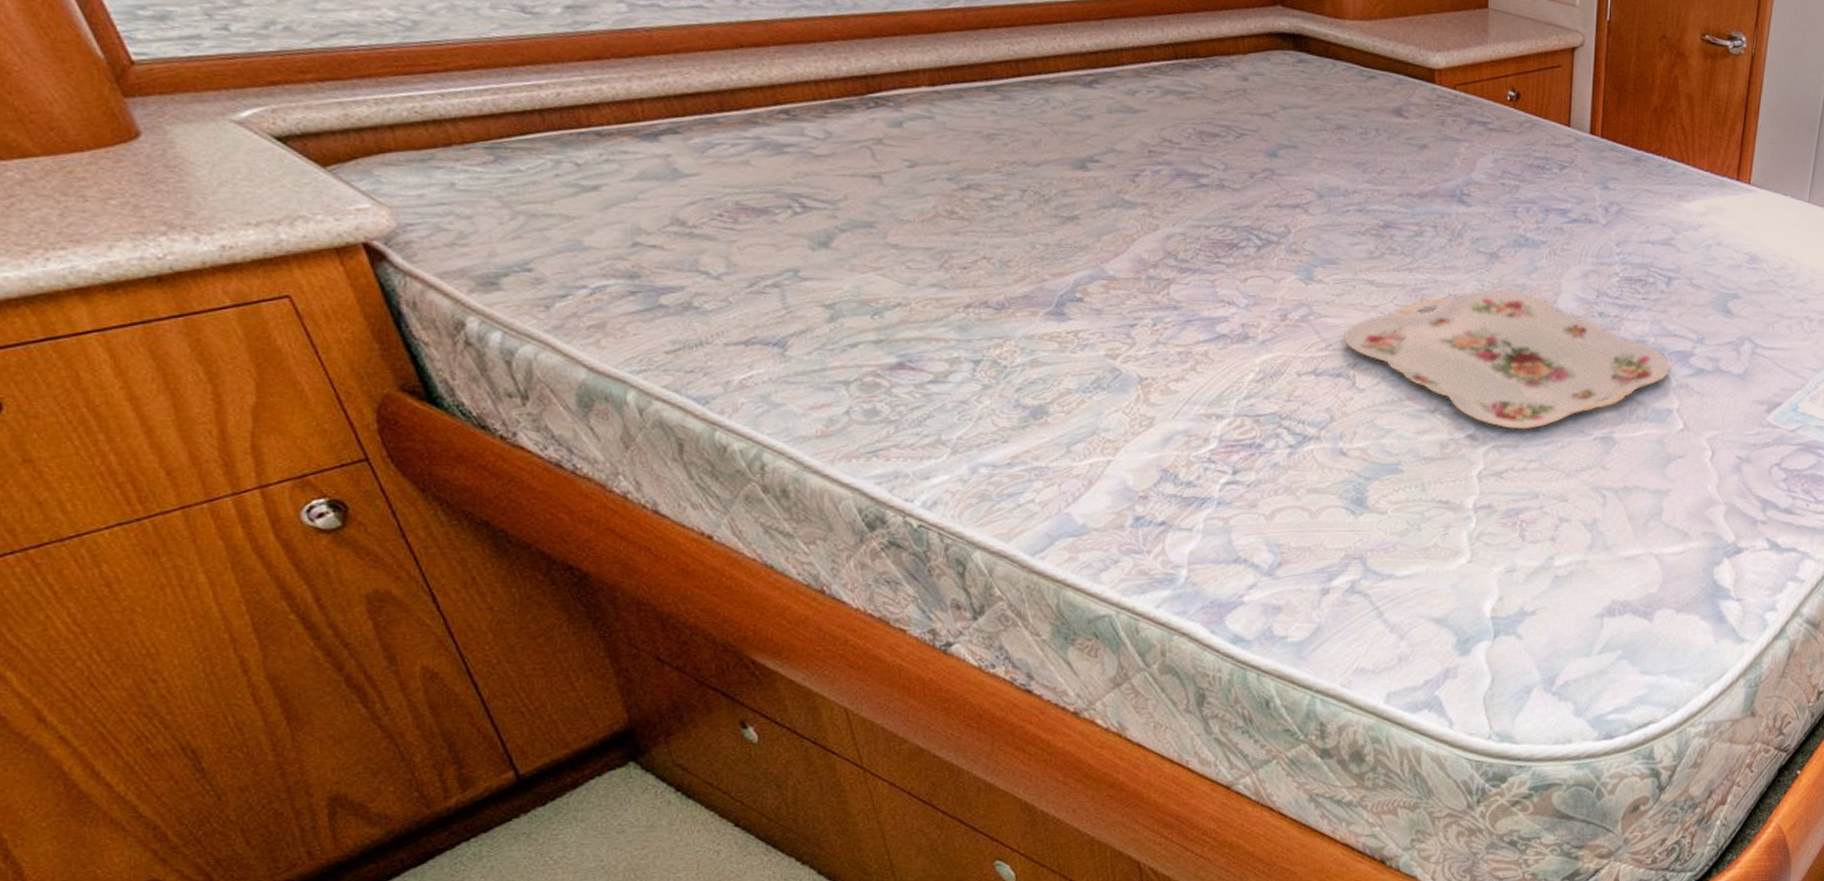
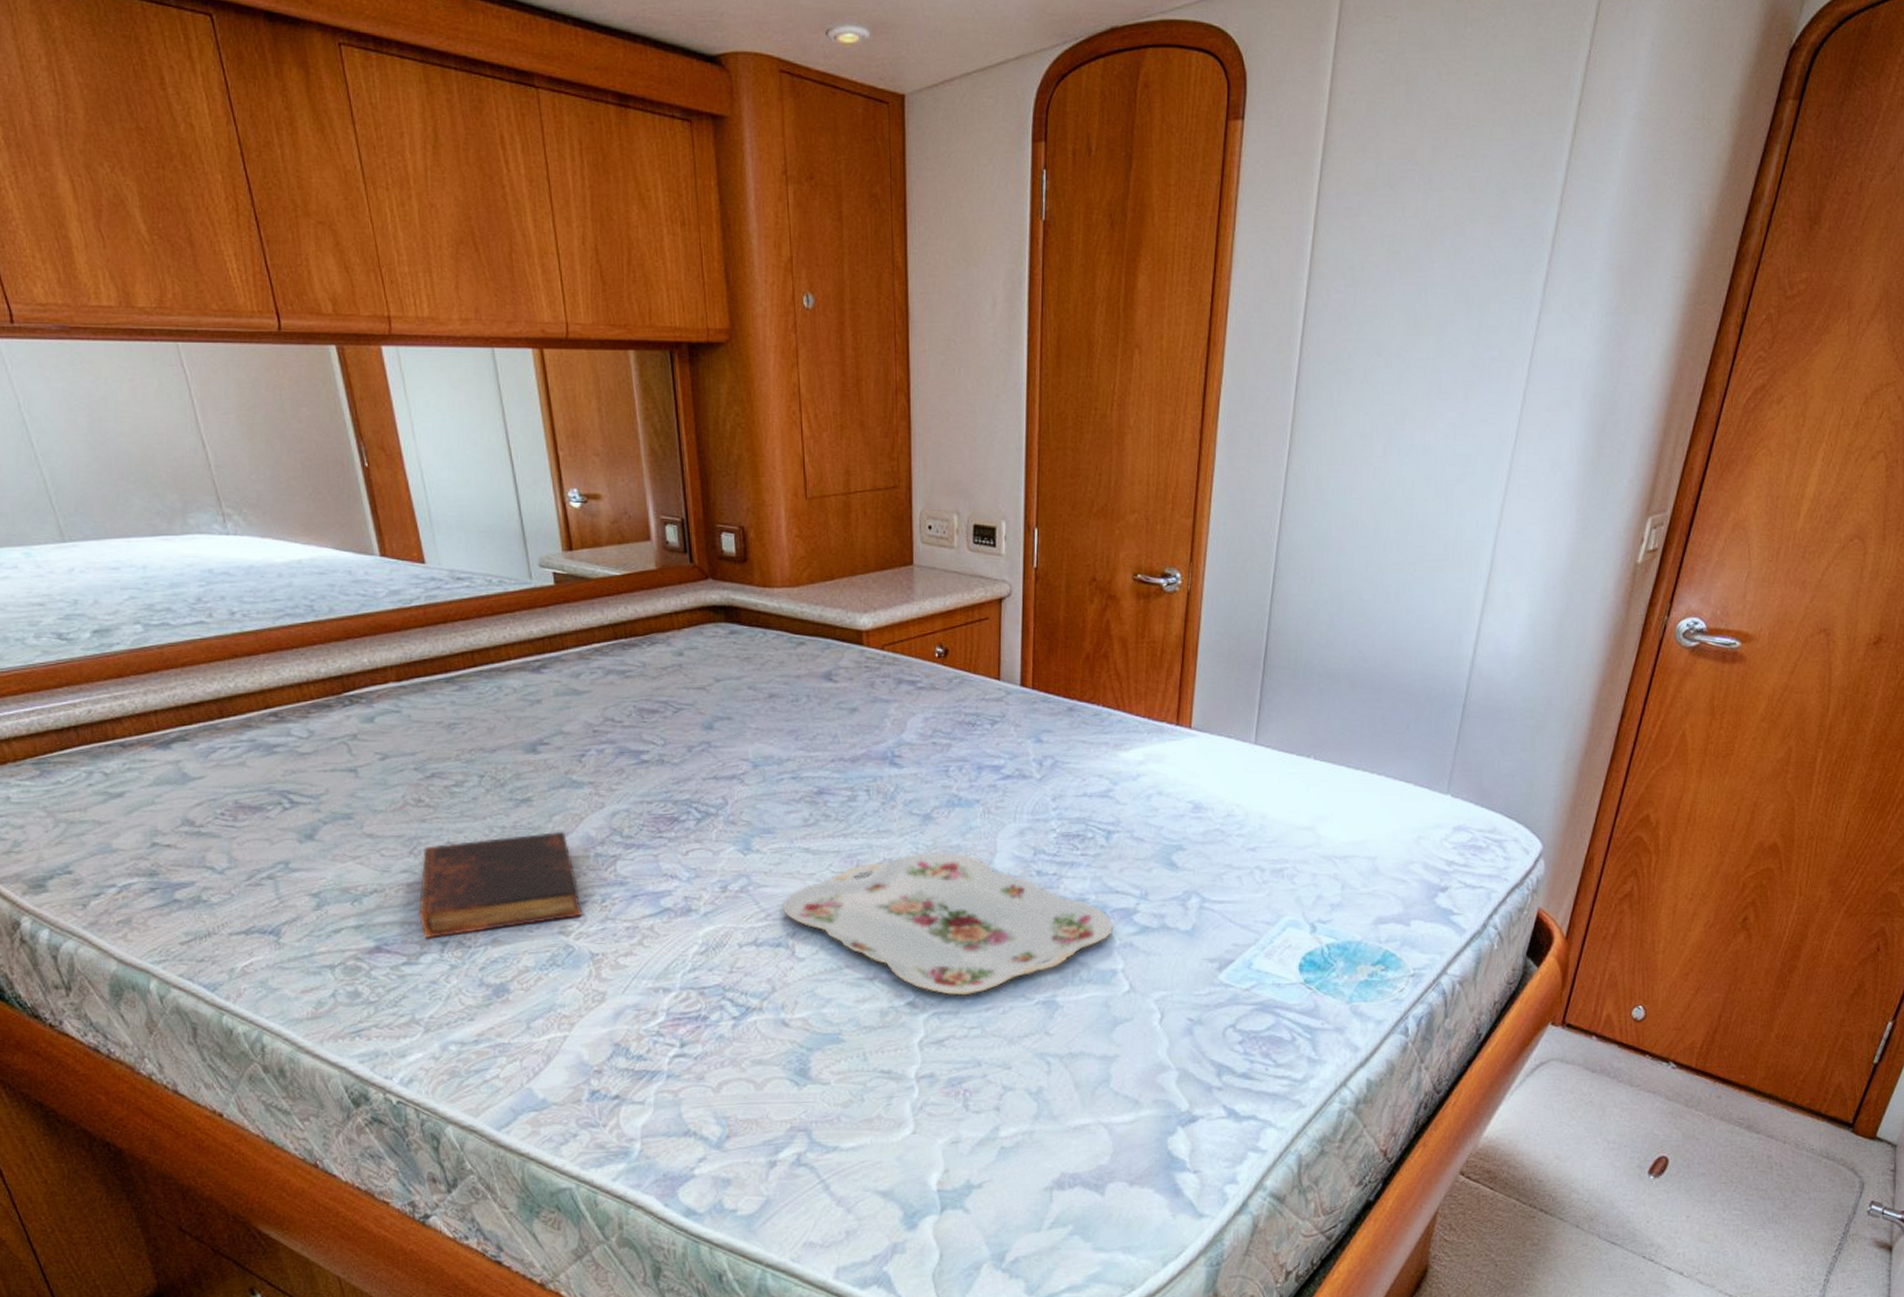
book: none [949,251,1131,357] -> present [419,831,582,939]

